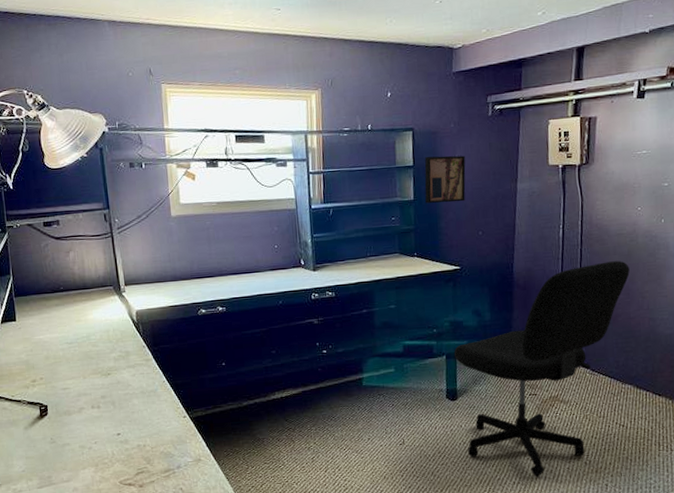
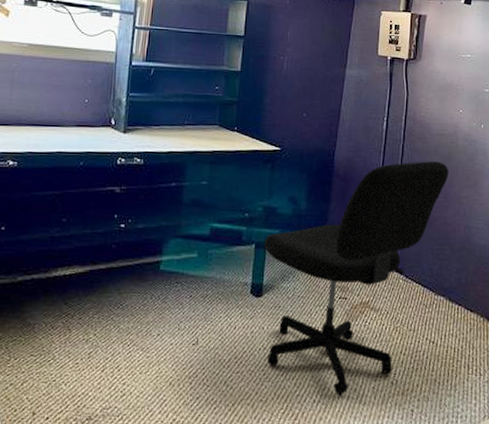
wall art: present [424,155,466,203] -> none [252,29,297,80]

